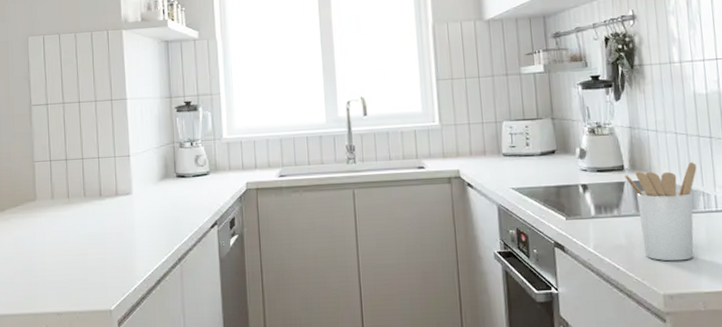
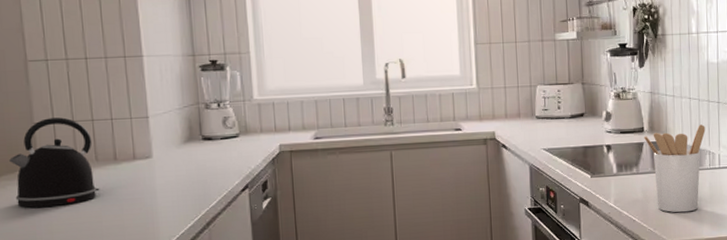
kettle: none [13,156,86,240] -> present [9,117,100,208]

